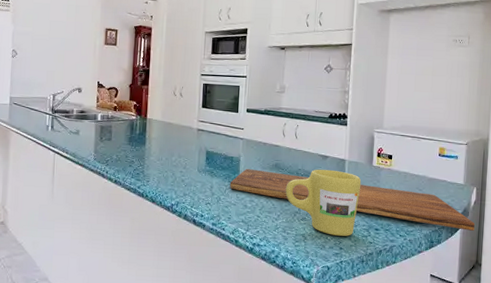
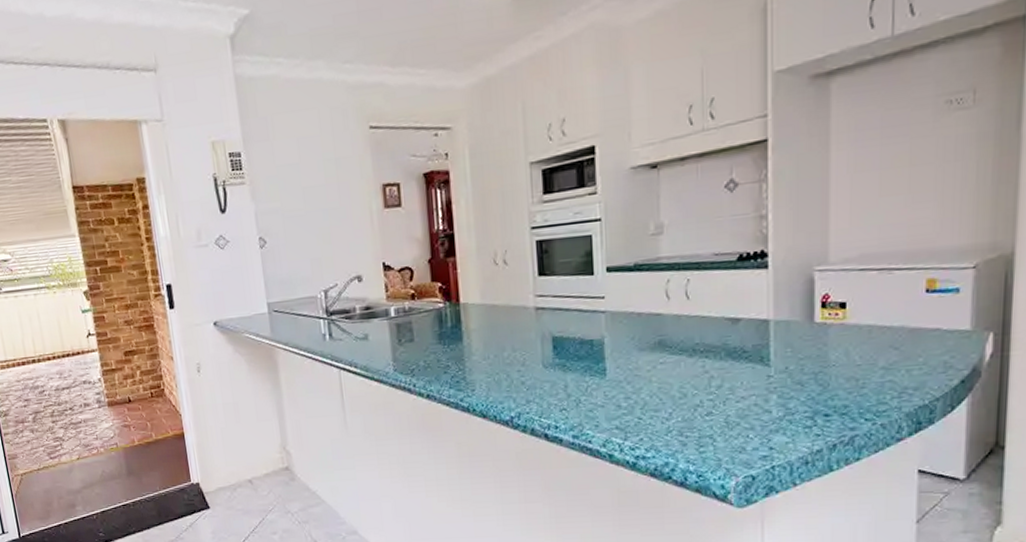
cutting board: present [229,169,476,231] -> none [592,351,993,400]
mug: present [285,169,361,236] -> none [678,337,797,432]

